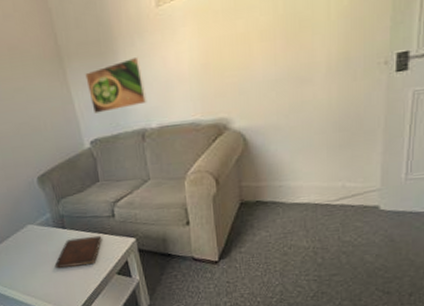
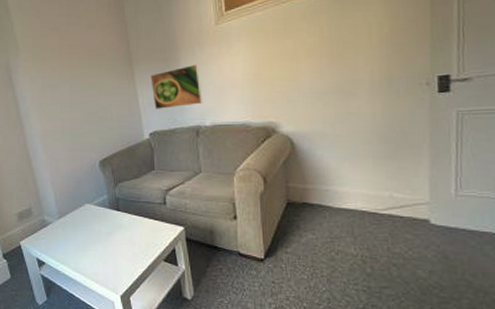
book: present [54,235,102,268] -> none [106,220,153,249]

